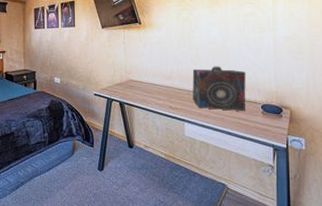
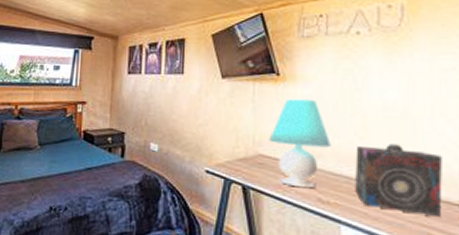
table lamp: none [136,40,177,100] -> present [269,98,331,189]

